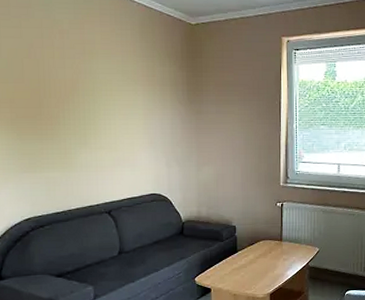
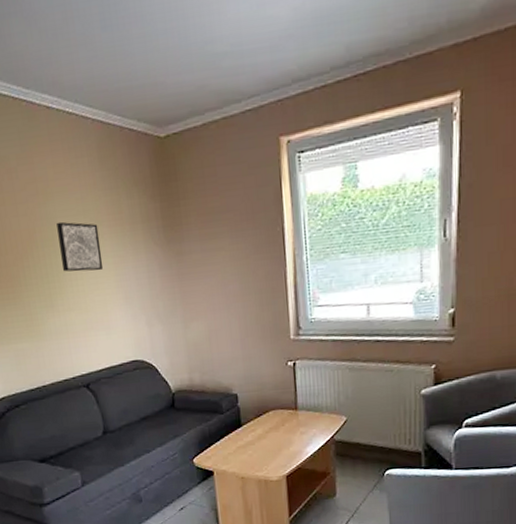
wall art: none [98,77,135,119] -> present [57,221,104,272]

